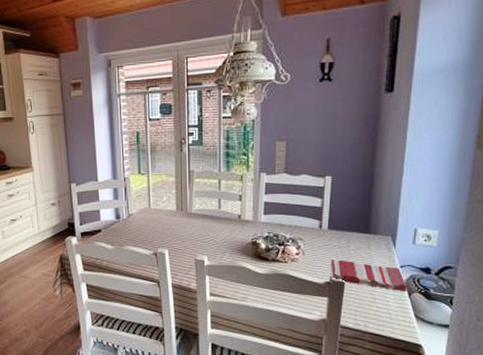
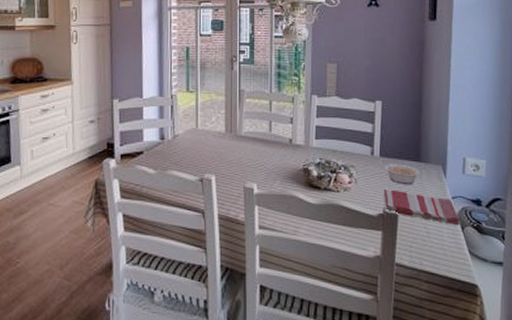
legume: none [328,234,368,254] -> present [380,161,420,184]

